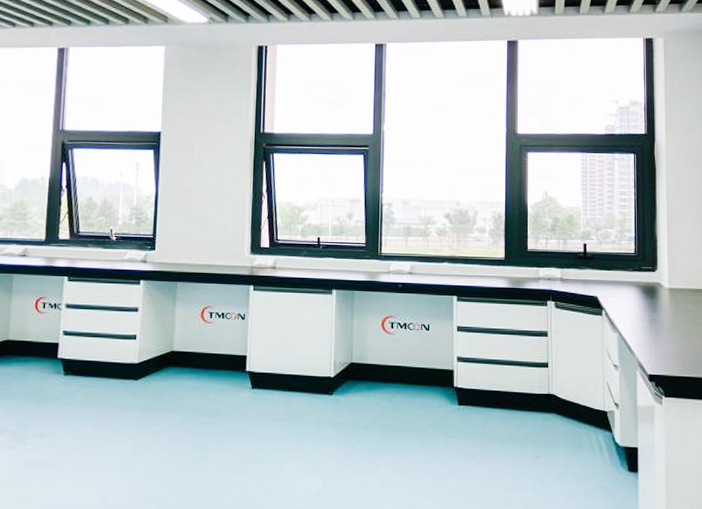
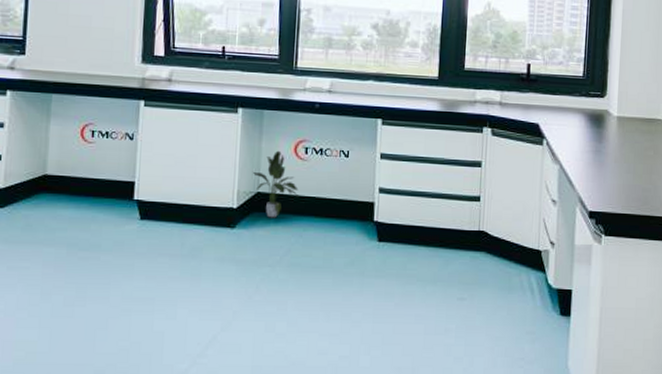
potted plant: none [347,326,388,386] -> present [253,150,299,218]

